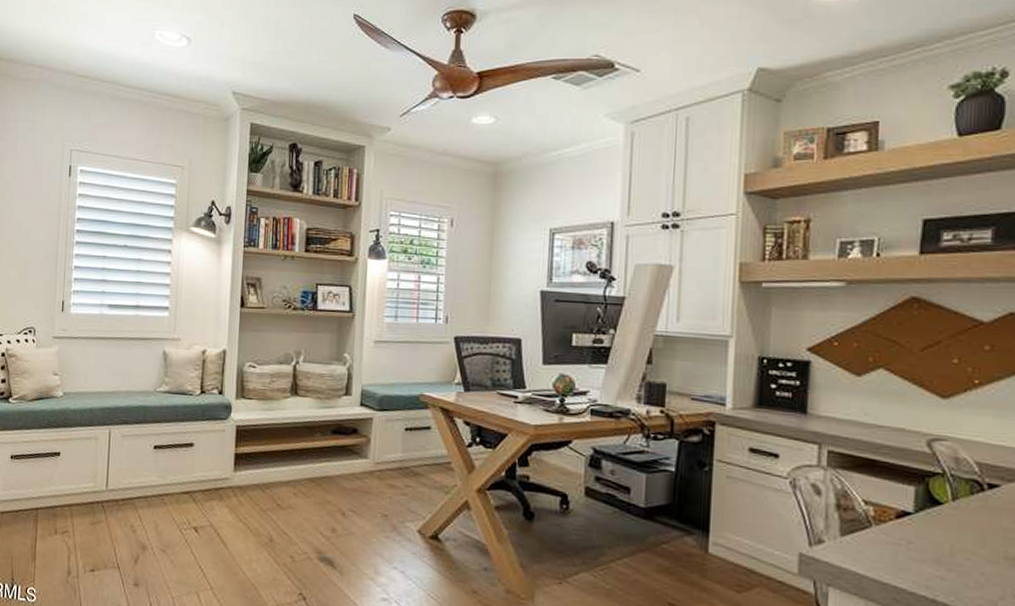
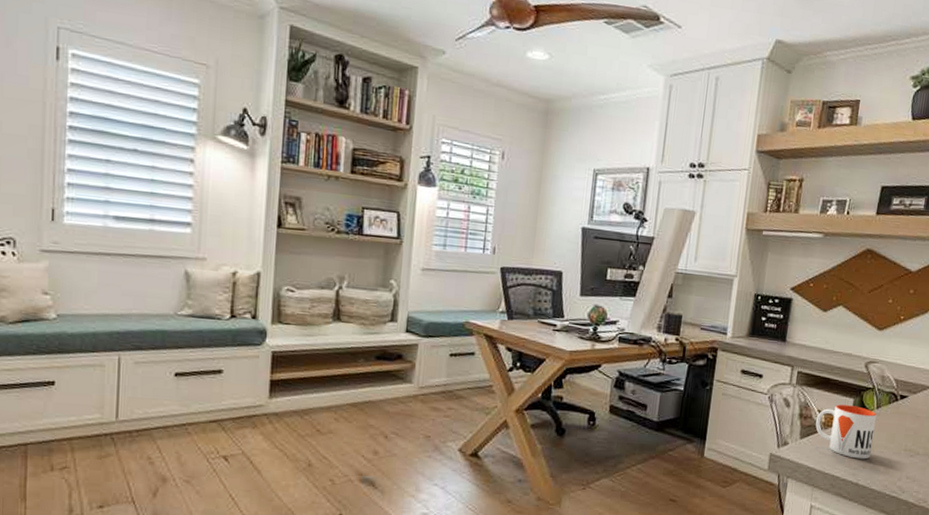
mug: none [860,493,953,568] -> present [815,404,877,460]

